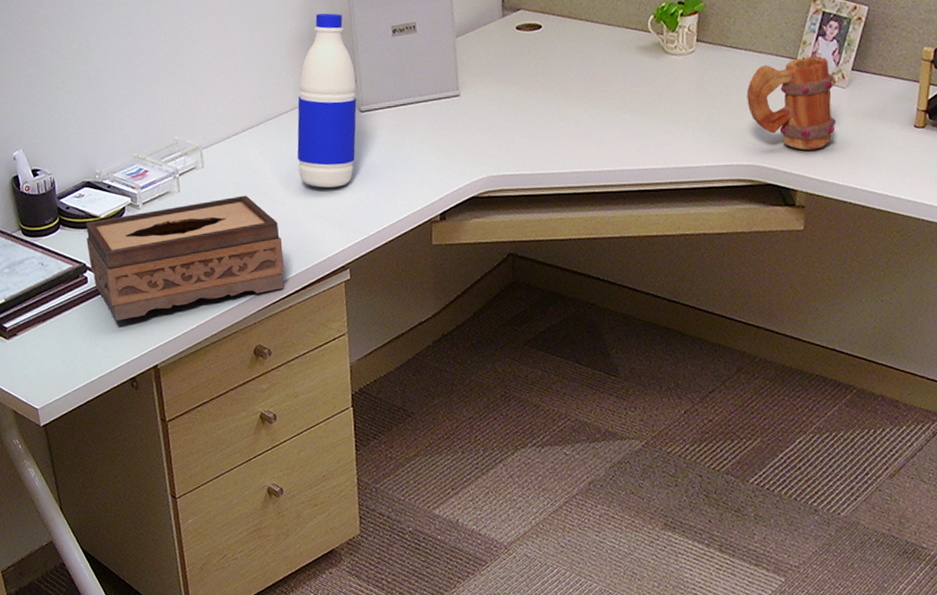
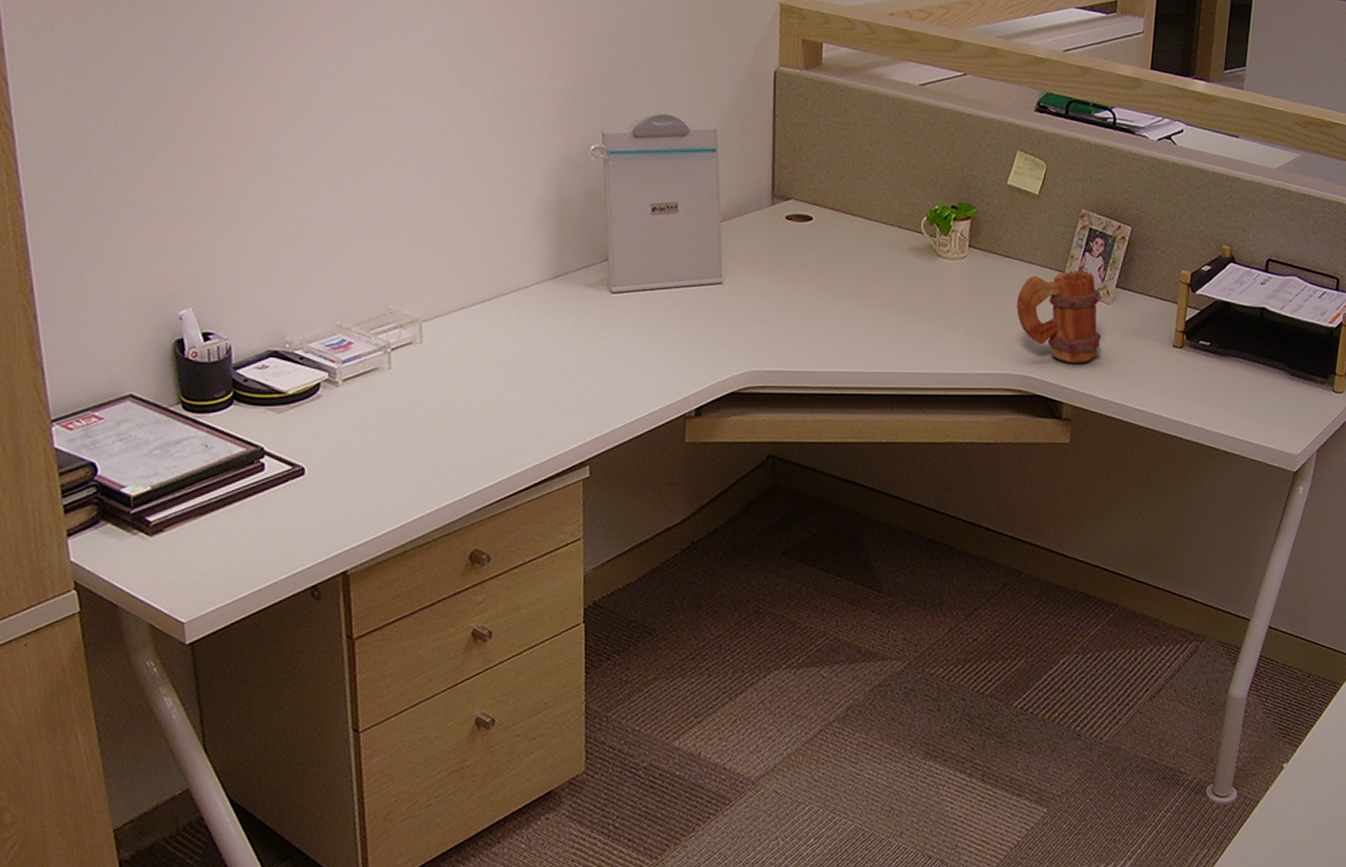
tissue box: present [85,195,284,321] -> none [267,377,512,517]
water bottle: present [297,13,357,188] -> none [535,184,609,374]

